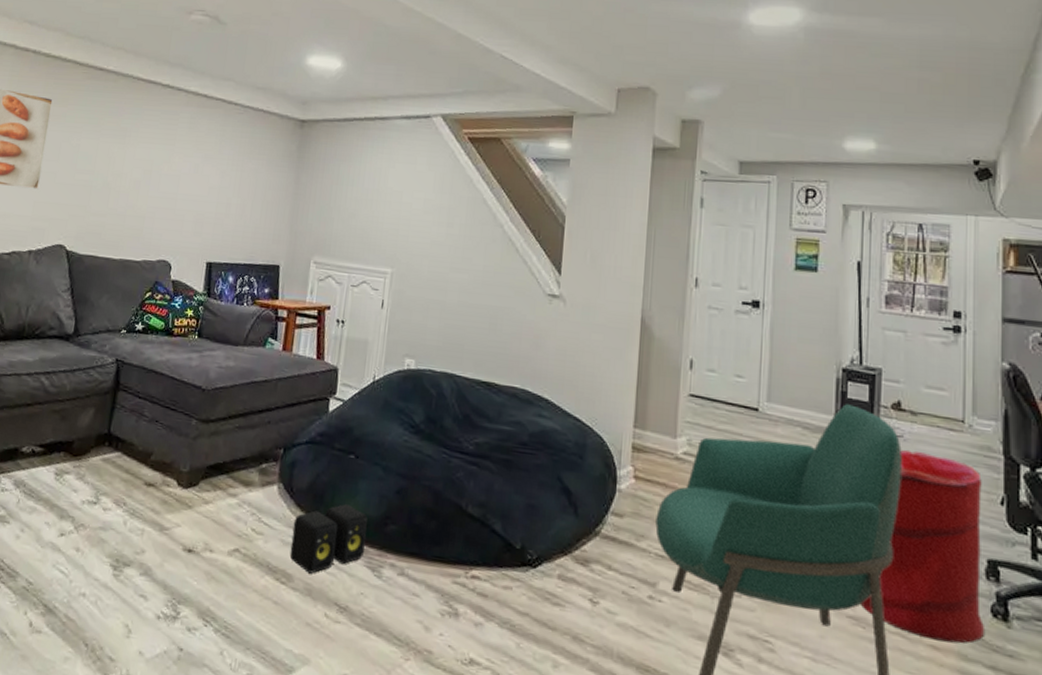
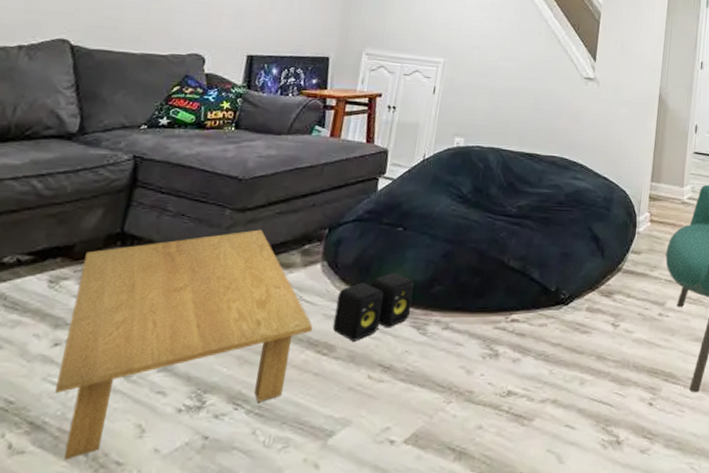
coffee table: none [62,442,271,647] -> present [55,229,313,461]

